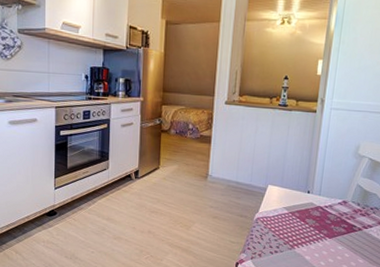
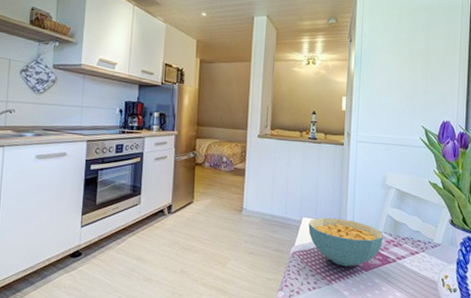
cereal bowl: none [273,185,351,233] -> present [308,217,384,266]

